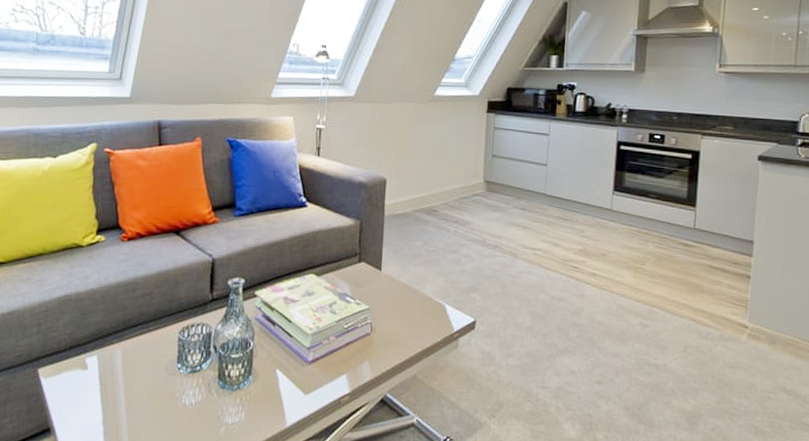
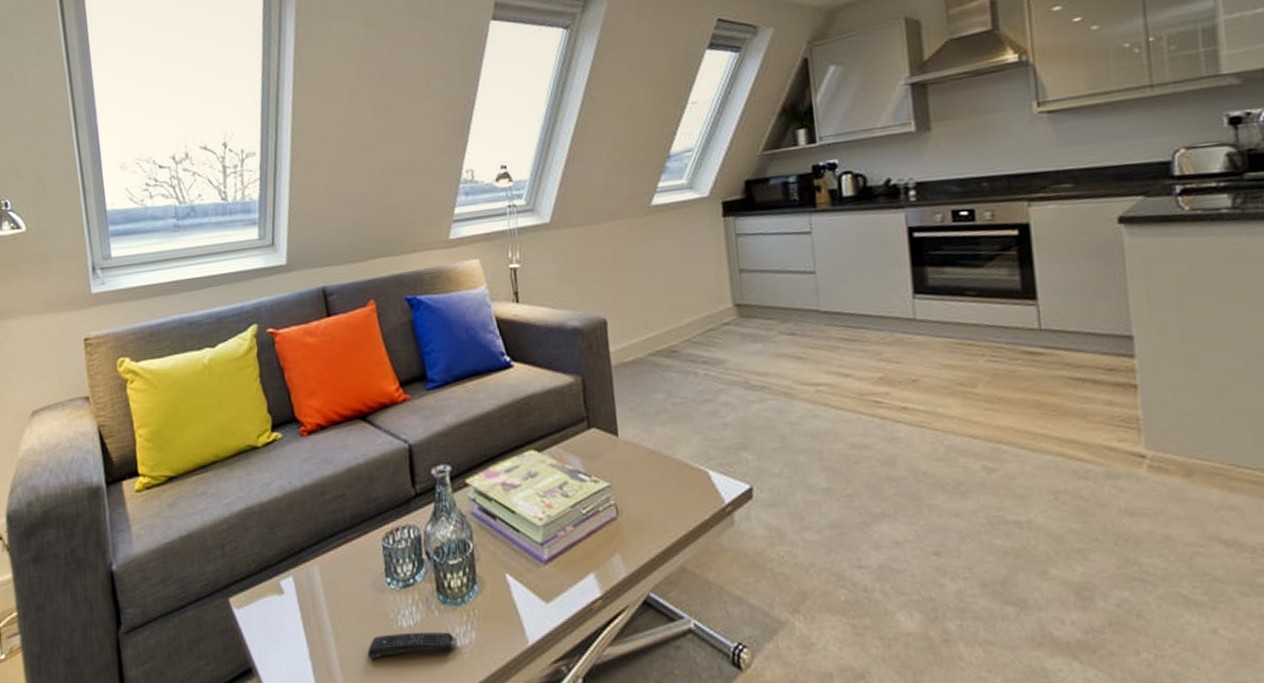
remote control: none [152,409,229,428] -> present [367,632,457,659]

